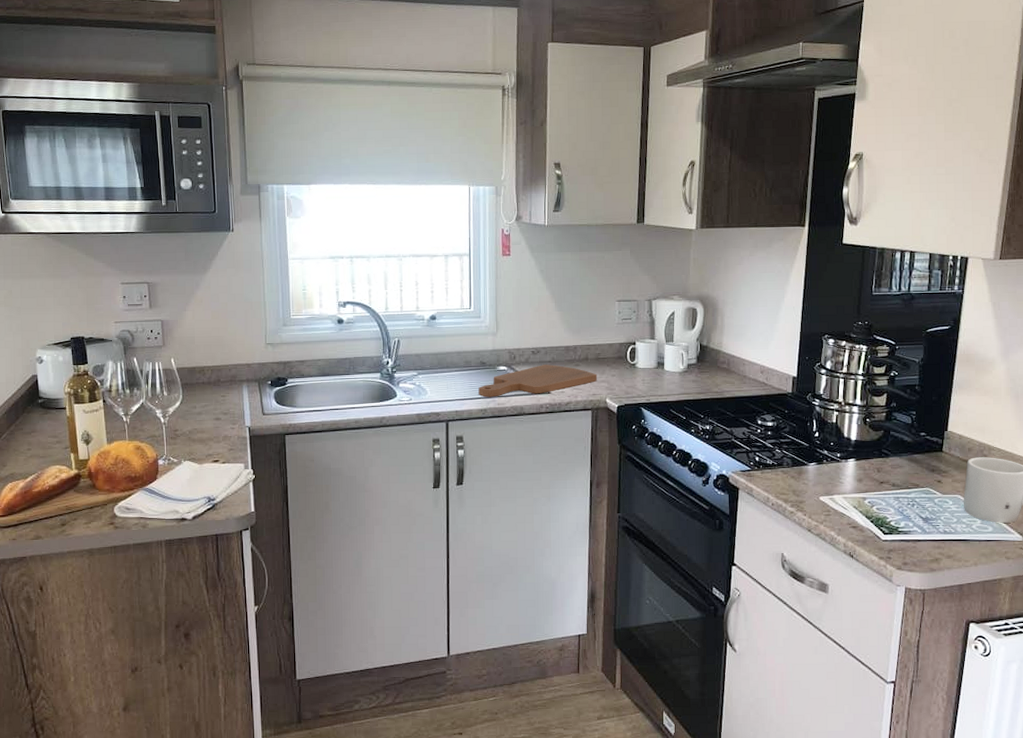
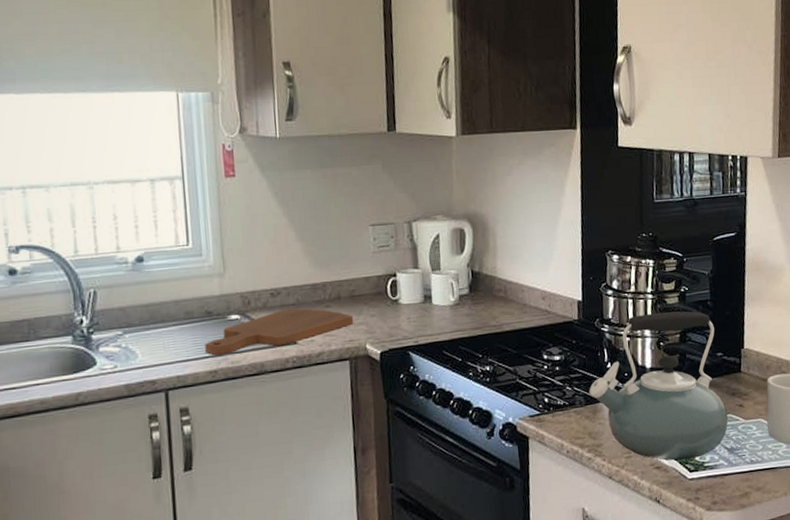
kettle: none [796,392,926,523] -> present [589,311,729,461]

